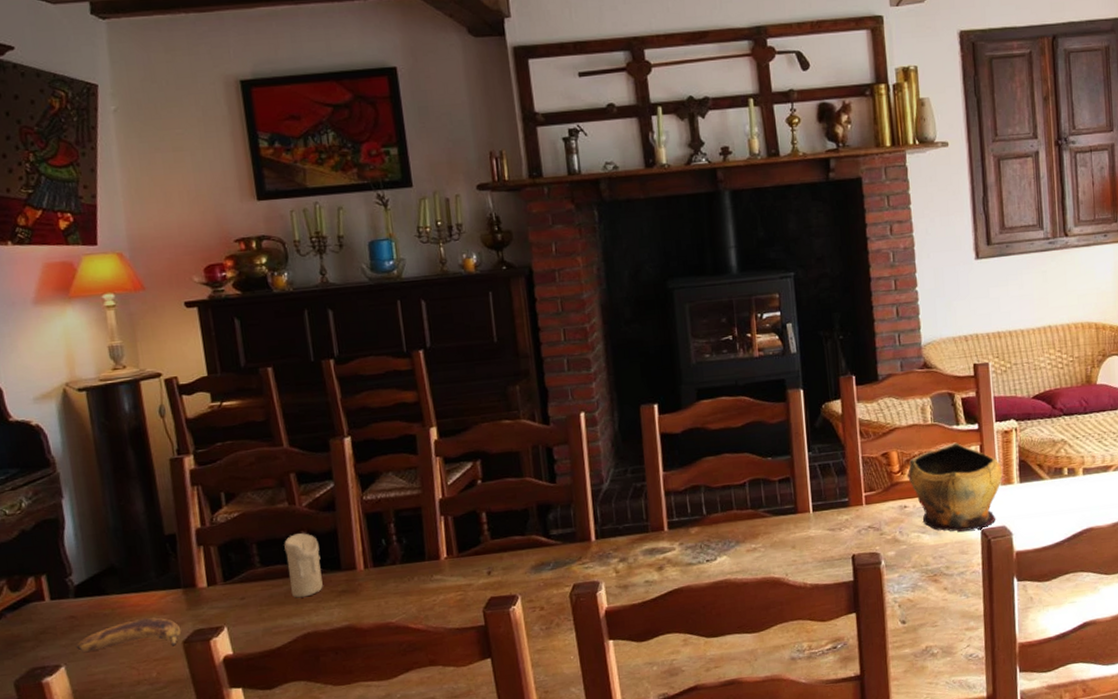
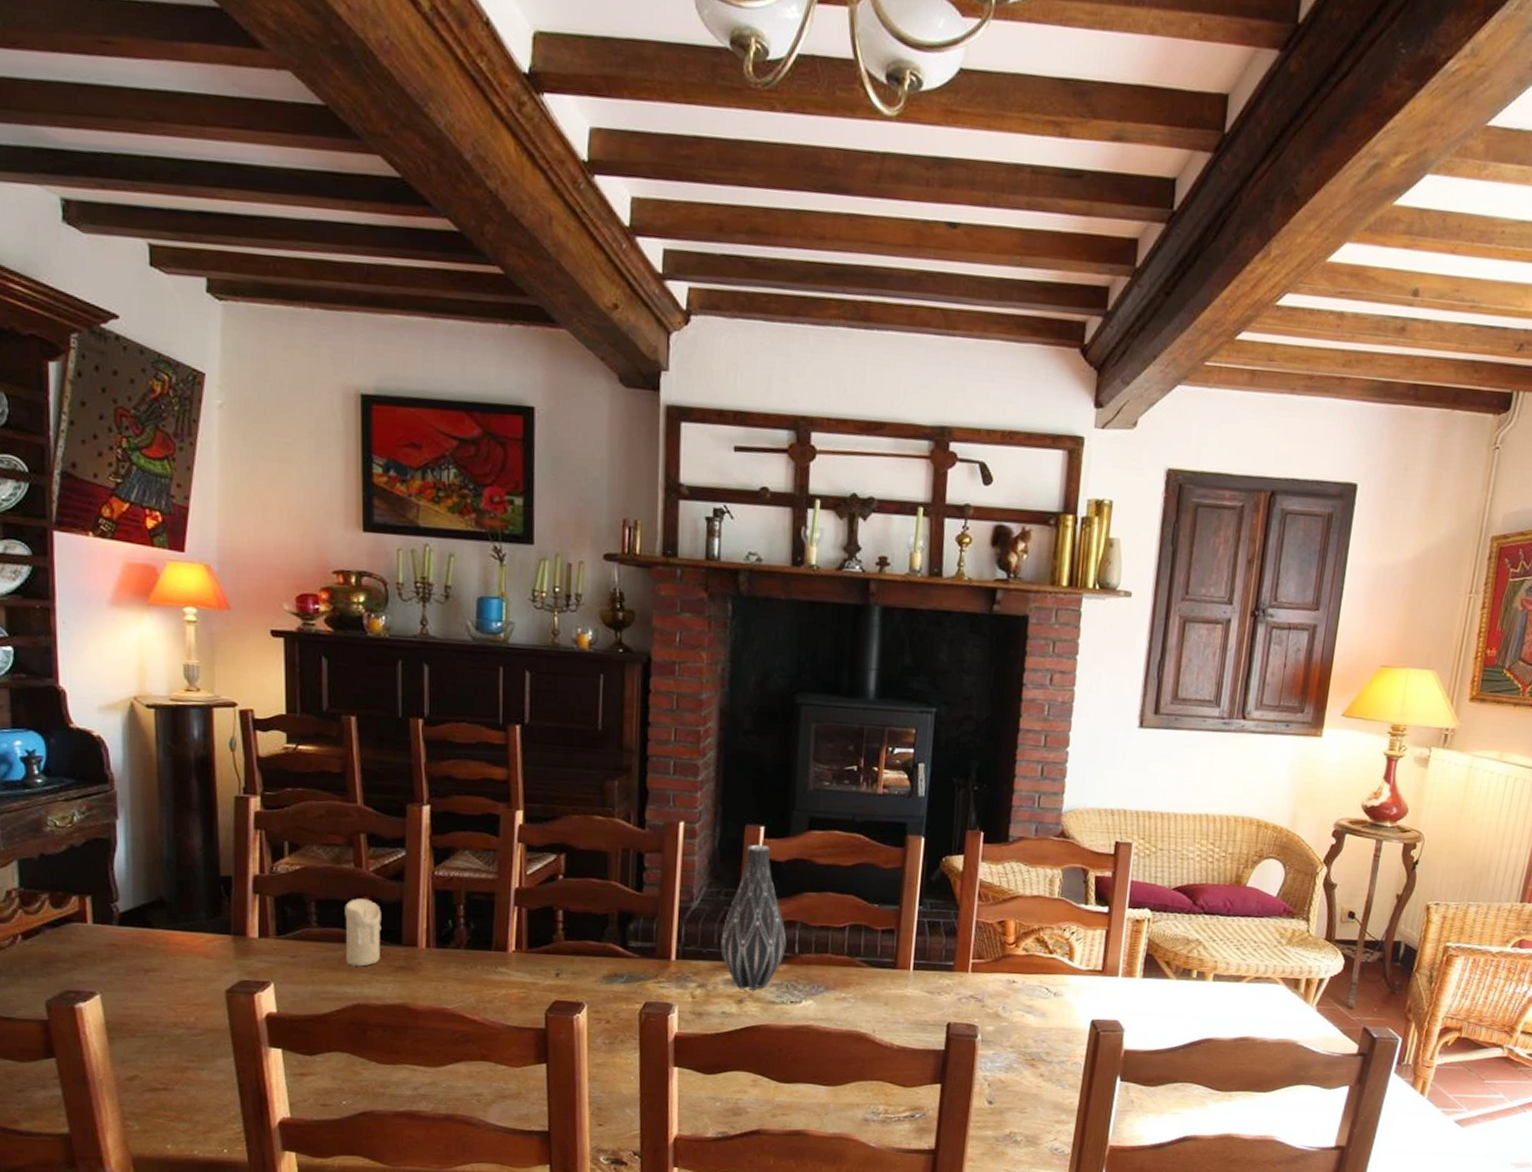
banana: present [75,617,181,653] -> none [114,959,226,994]
vase: none [633,420,695,557] -> present [721,844,787,991]
decorative bowl: present [908,442,1003,532] -> none [1022,922,1126,1019]

